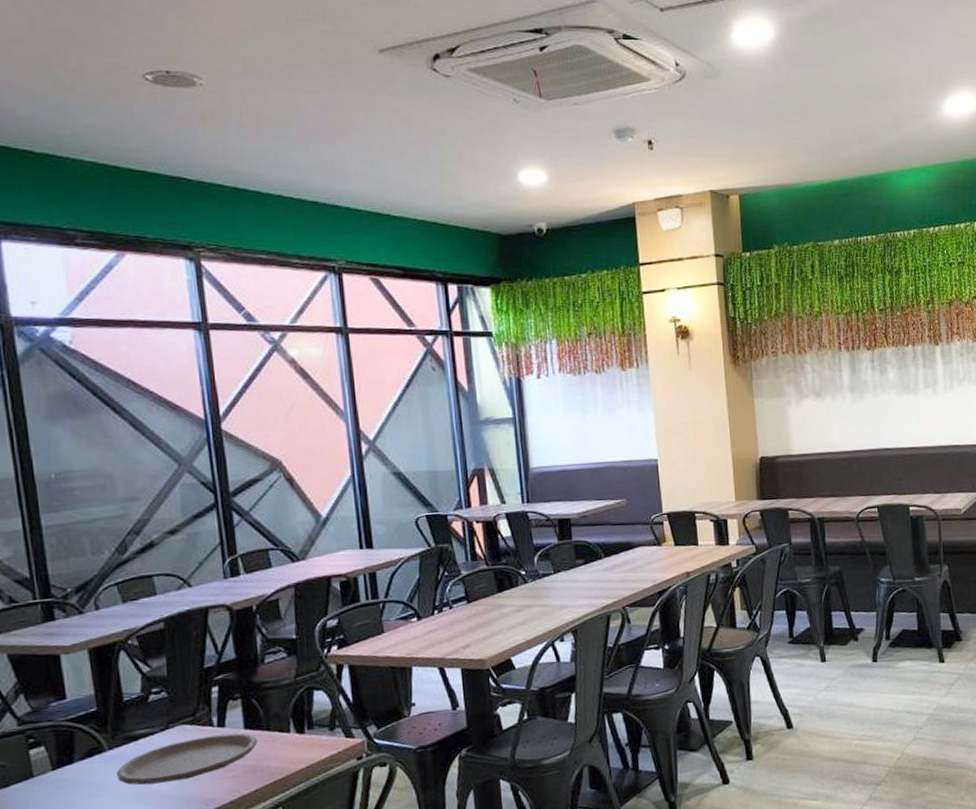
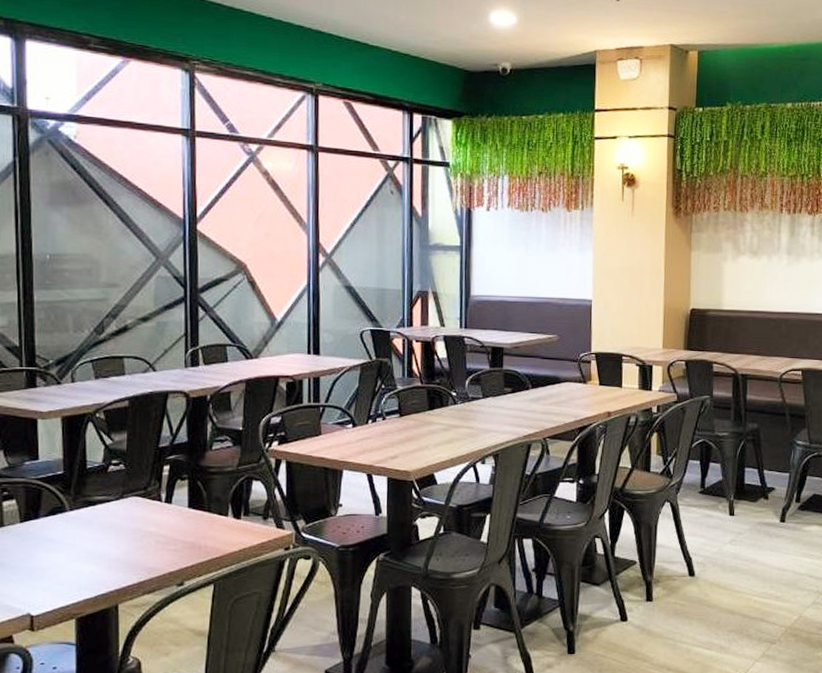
plate: present [116,733,258,786] -> none [73,509,199,547]

